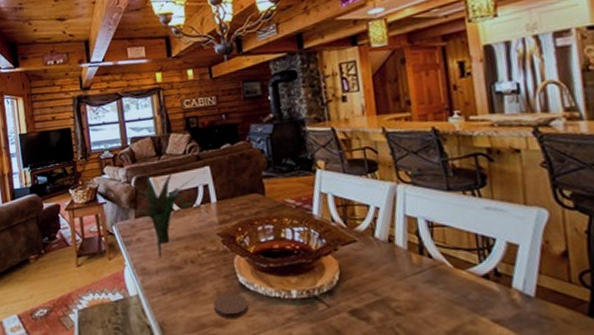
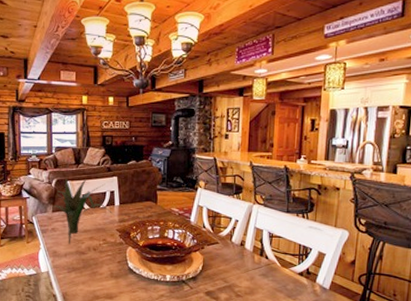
coaster: present [213,293,249,319] -> none [107,274,133,294]

